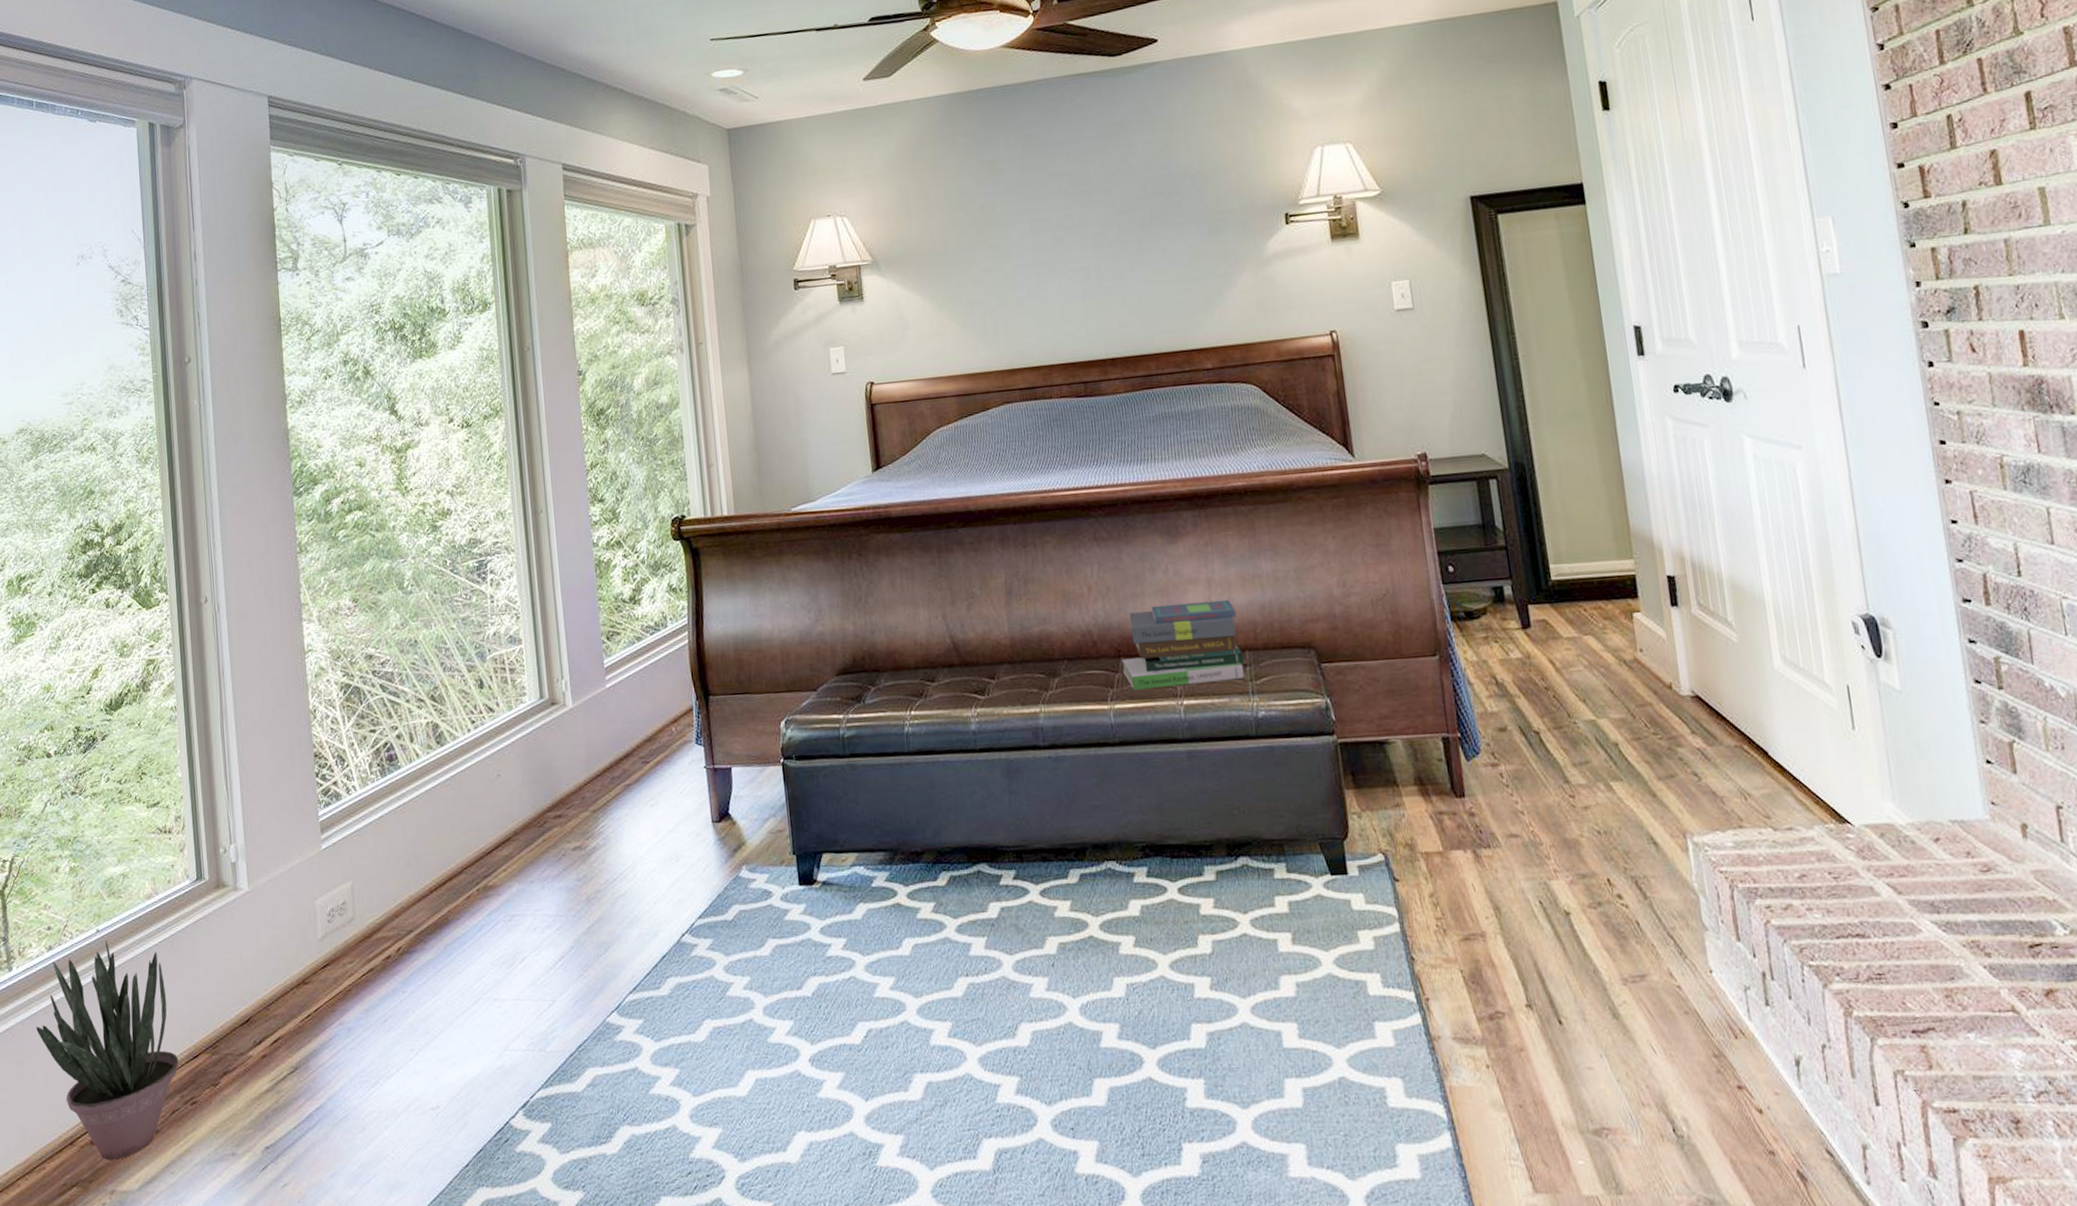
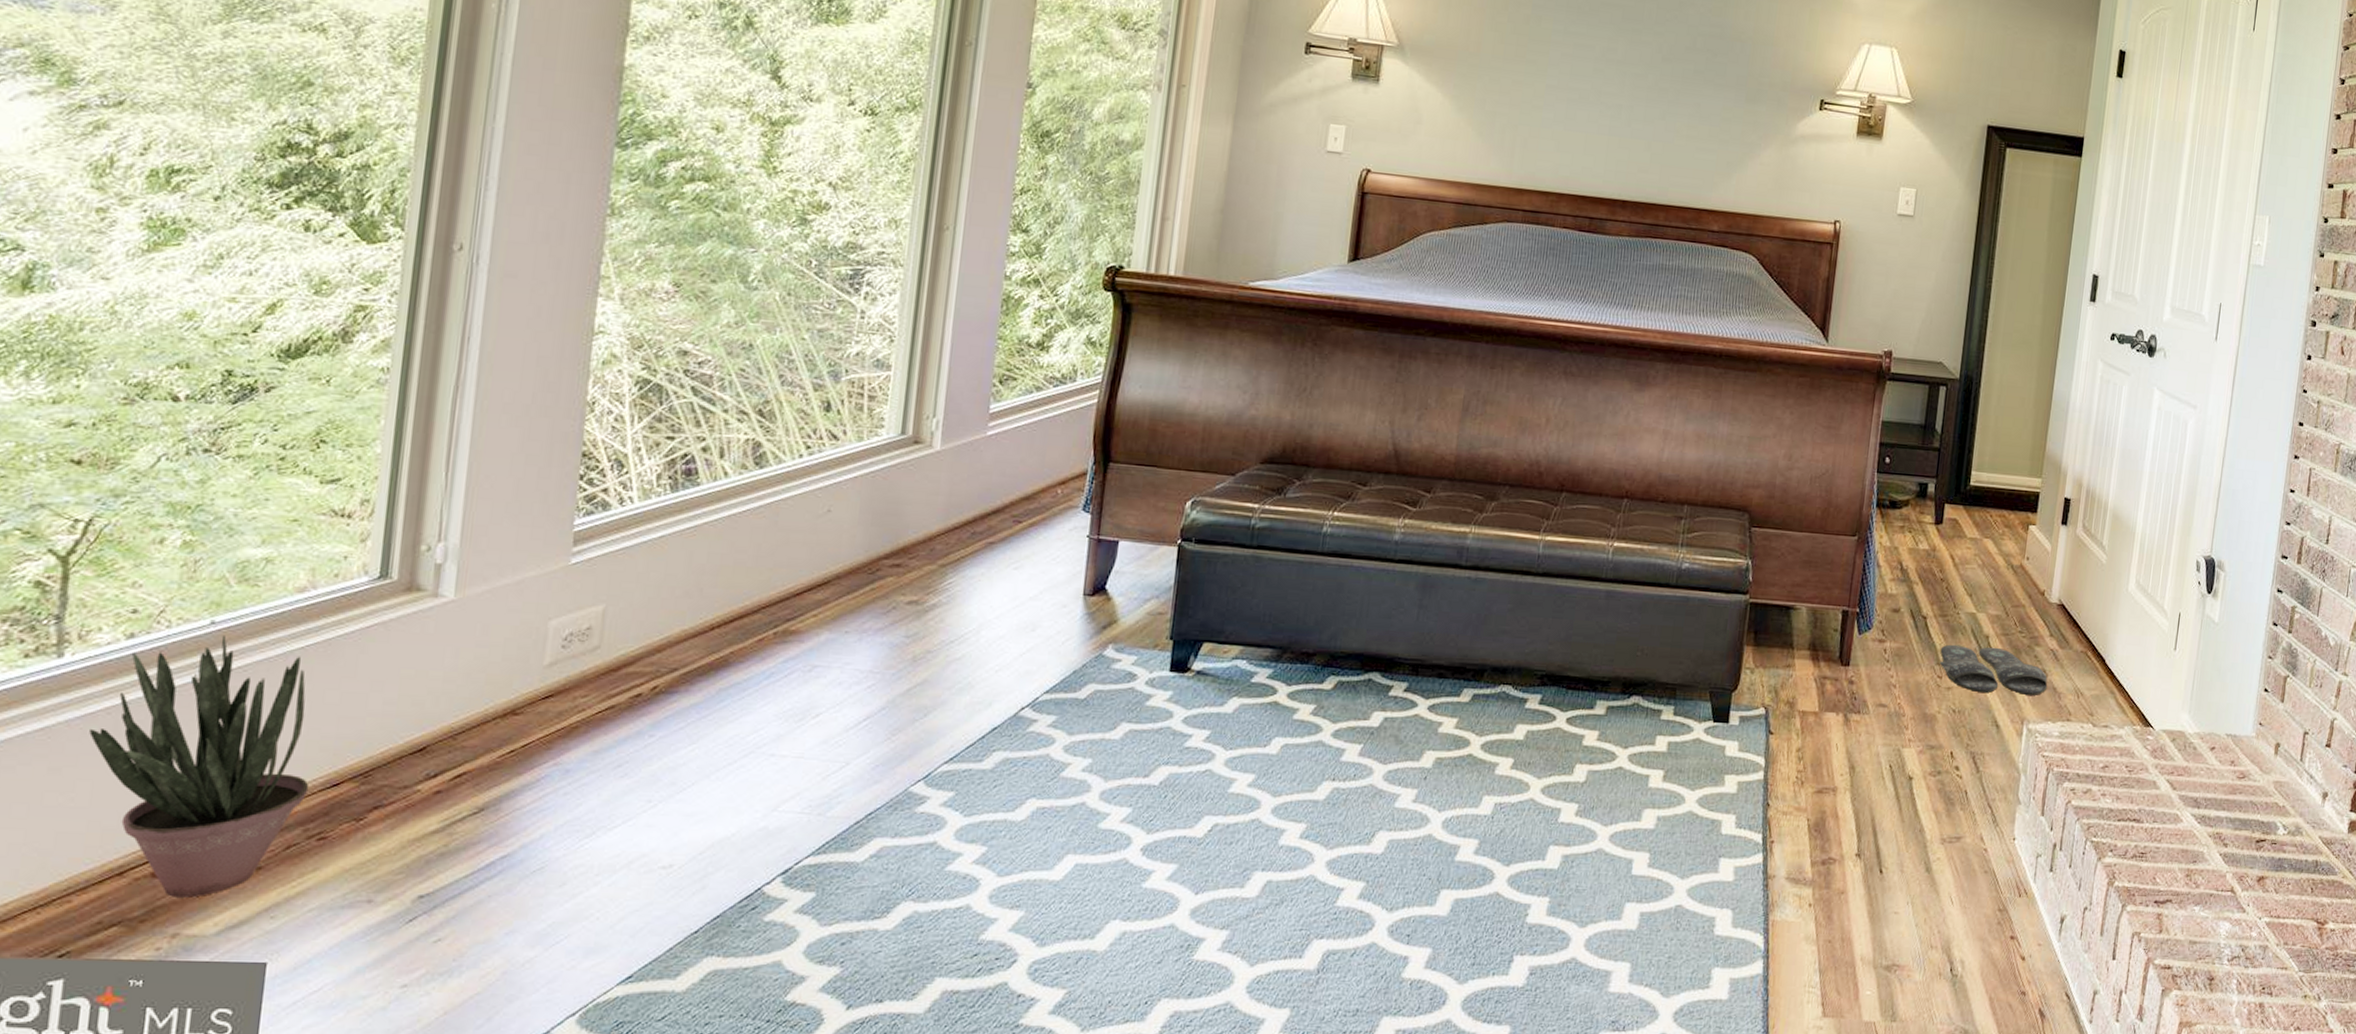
books: present [1121,599,1244,691] -> none [1562,447,1685,531]
slippers: none [1564,754,1705,808] -> present [1940,644,2048,695]

